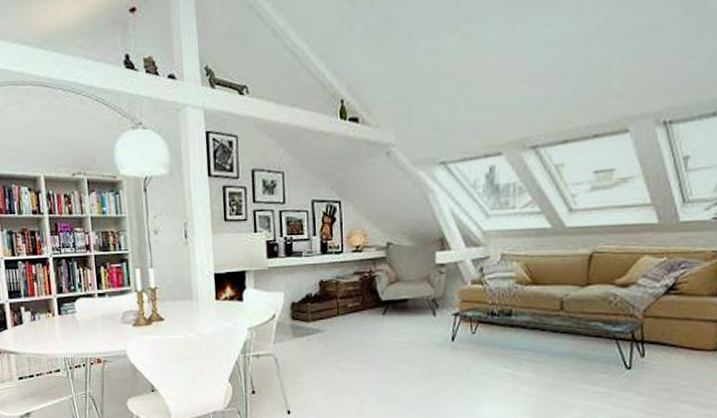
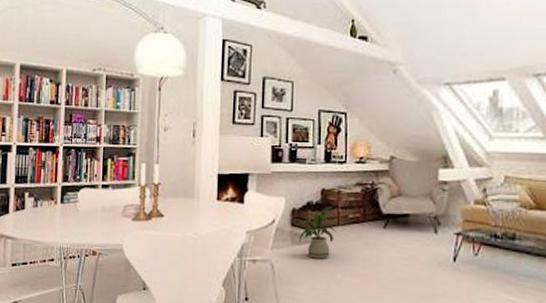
house plant: none [297,298,336,349] -> present [296,206,336,259]

